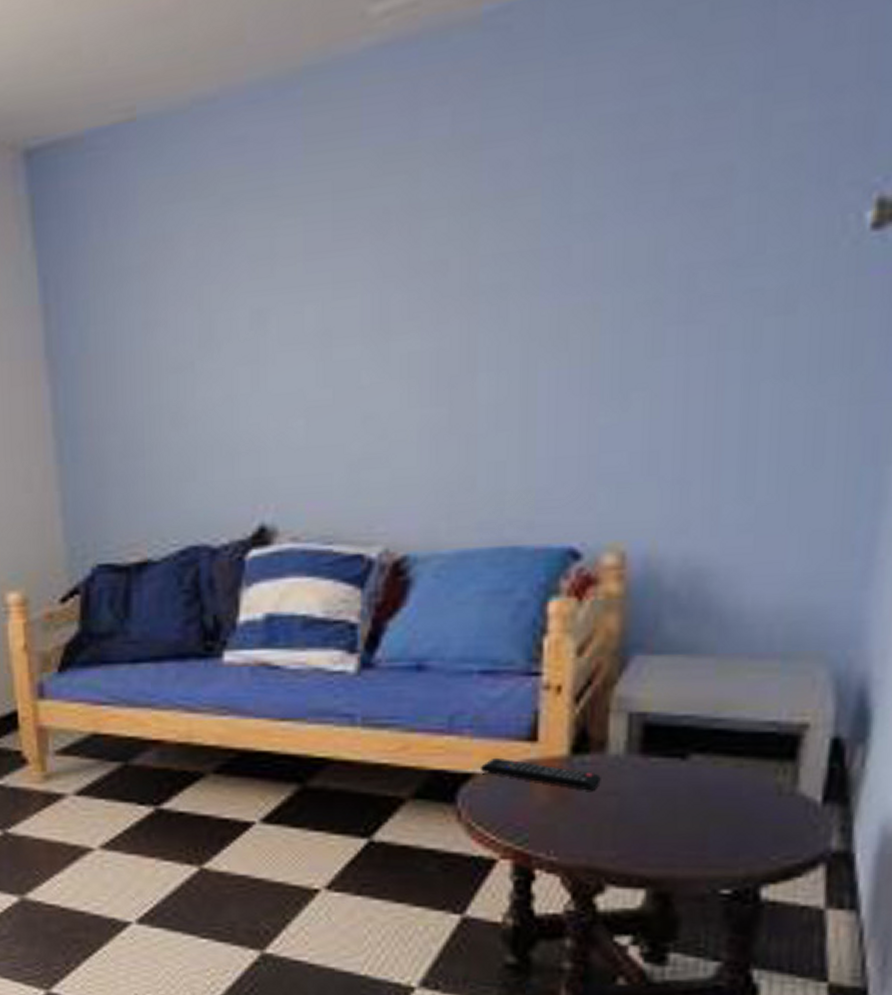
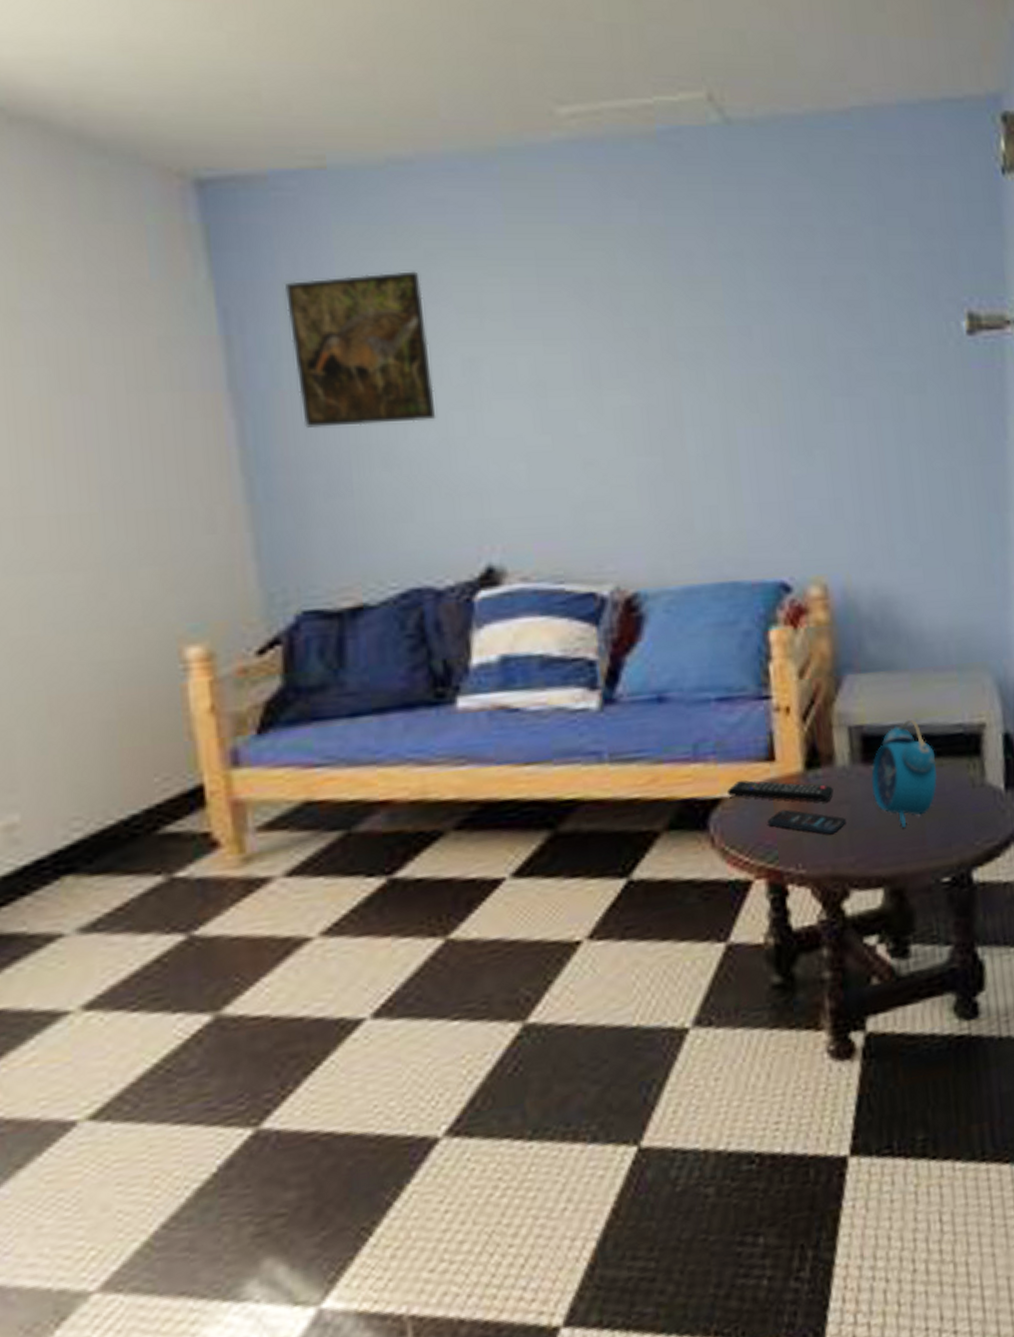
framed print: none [95,220,223,390] -> present [285,271,436,428]
smartphone: none [521,792,612,825] -> present [768,809,846,835]
alarm clock: none [647,710,735,829] -> present [870,719,938,828]

